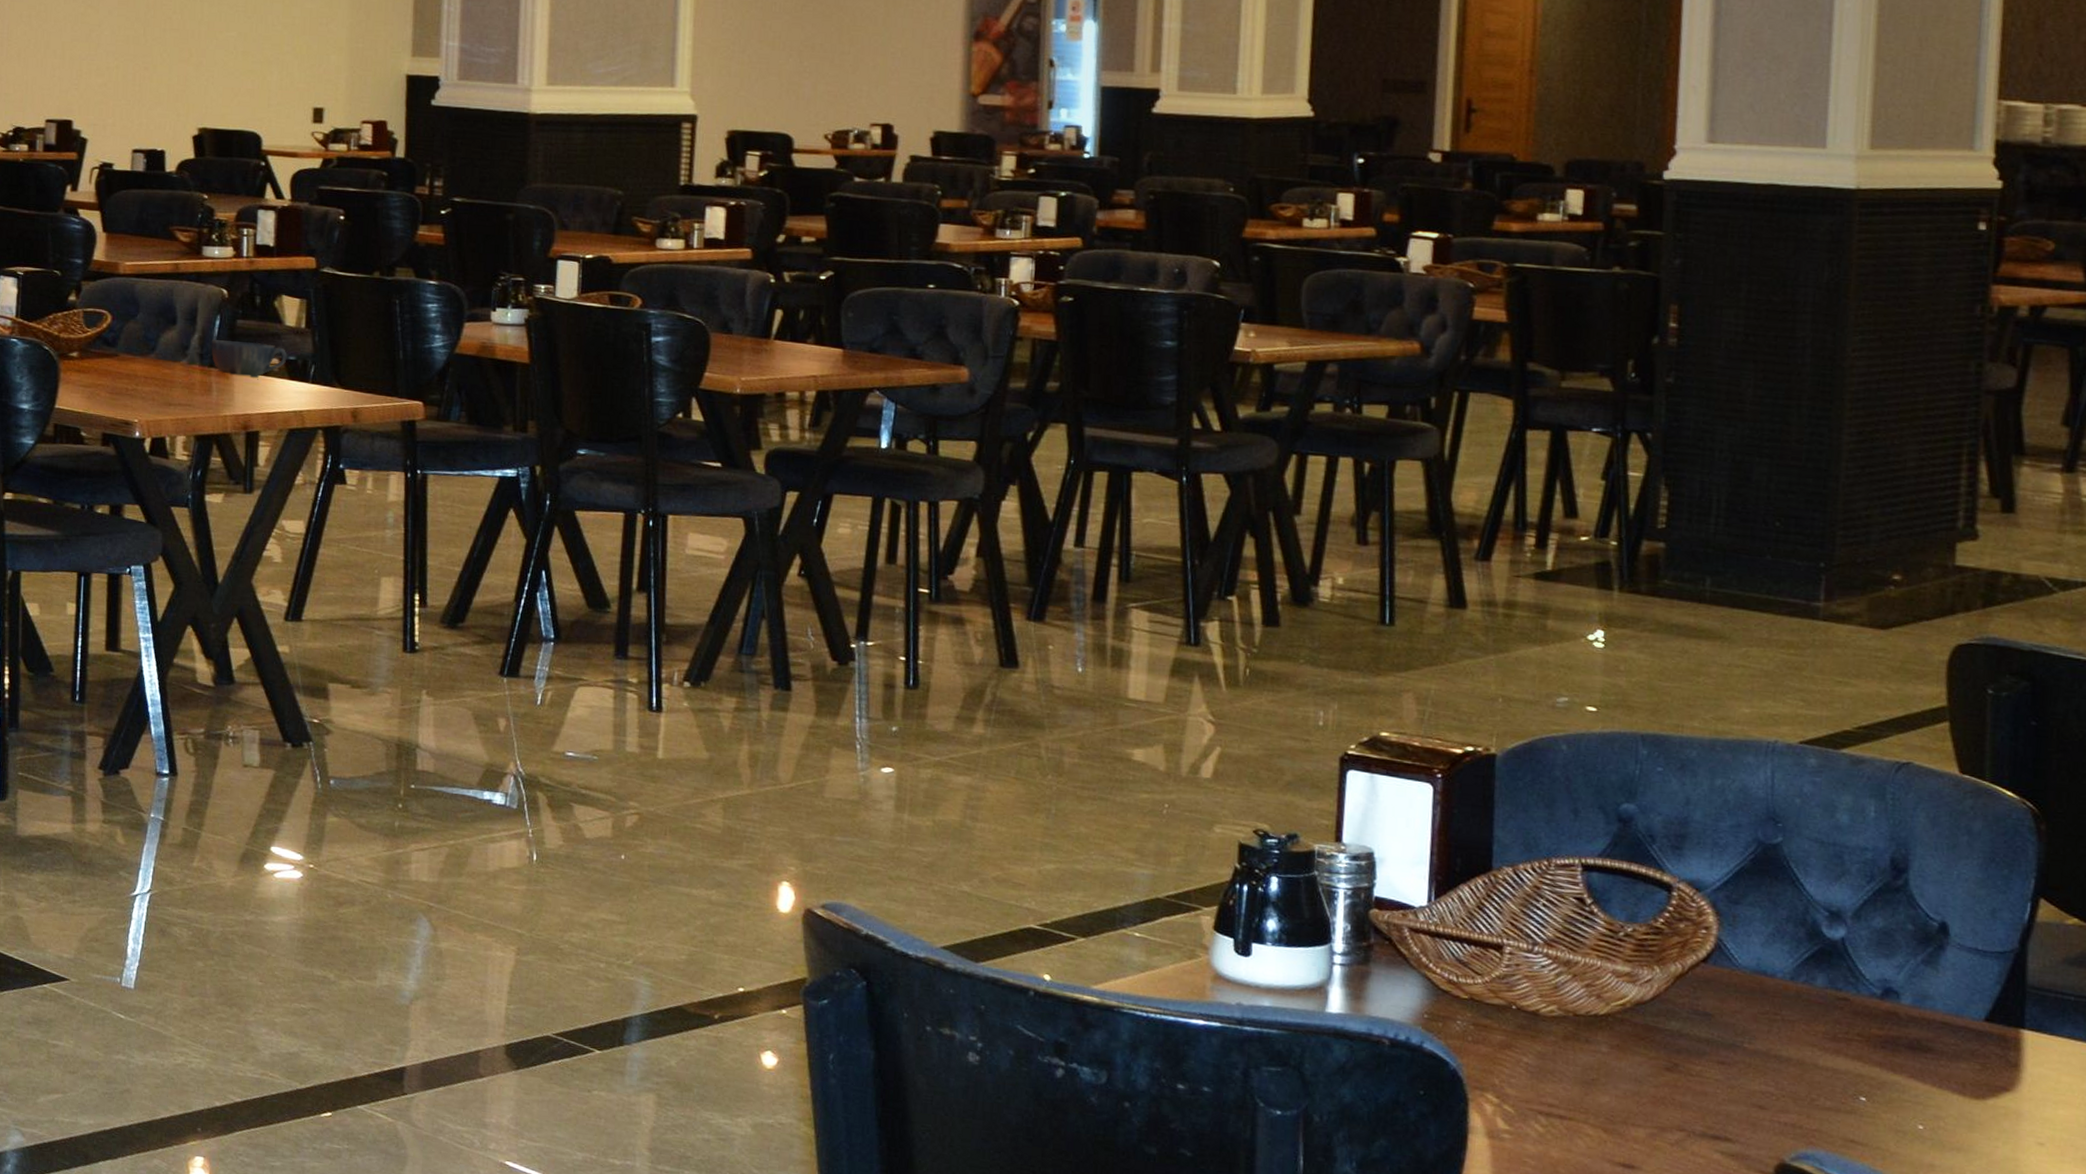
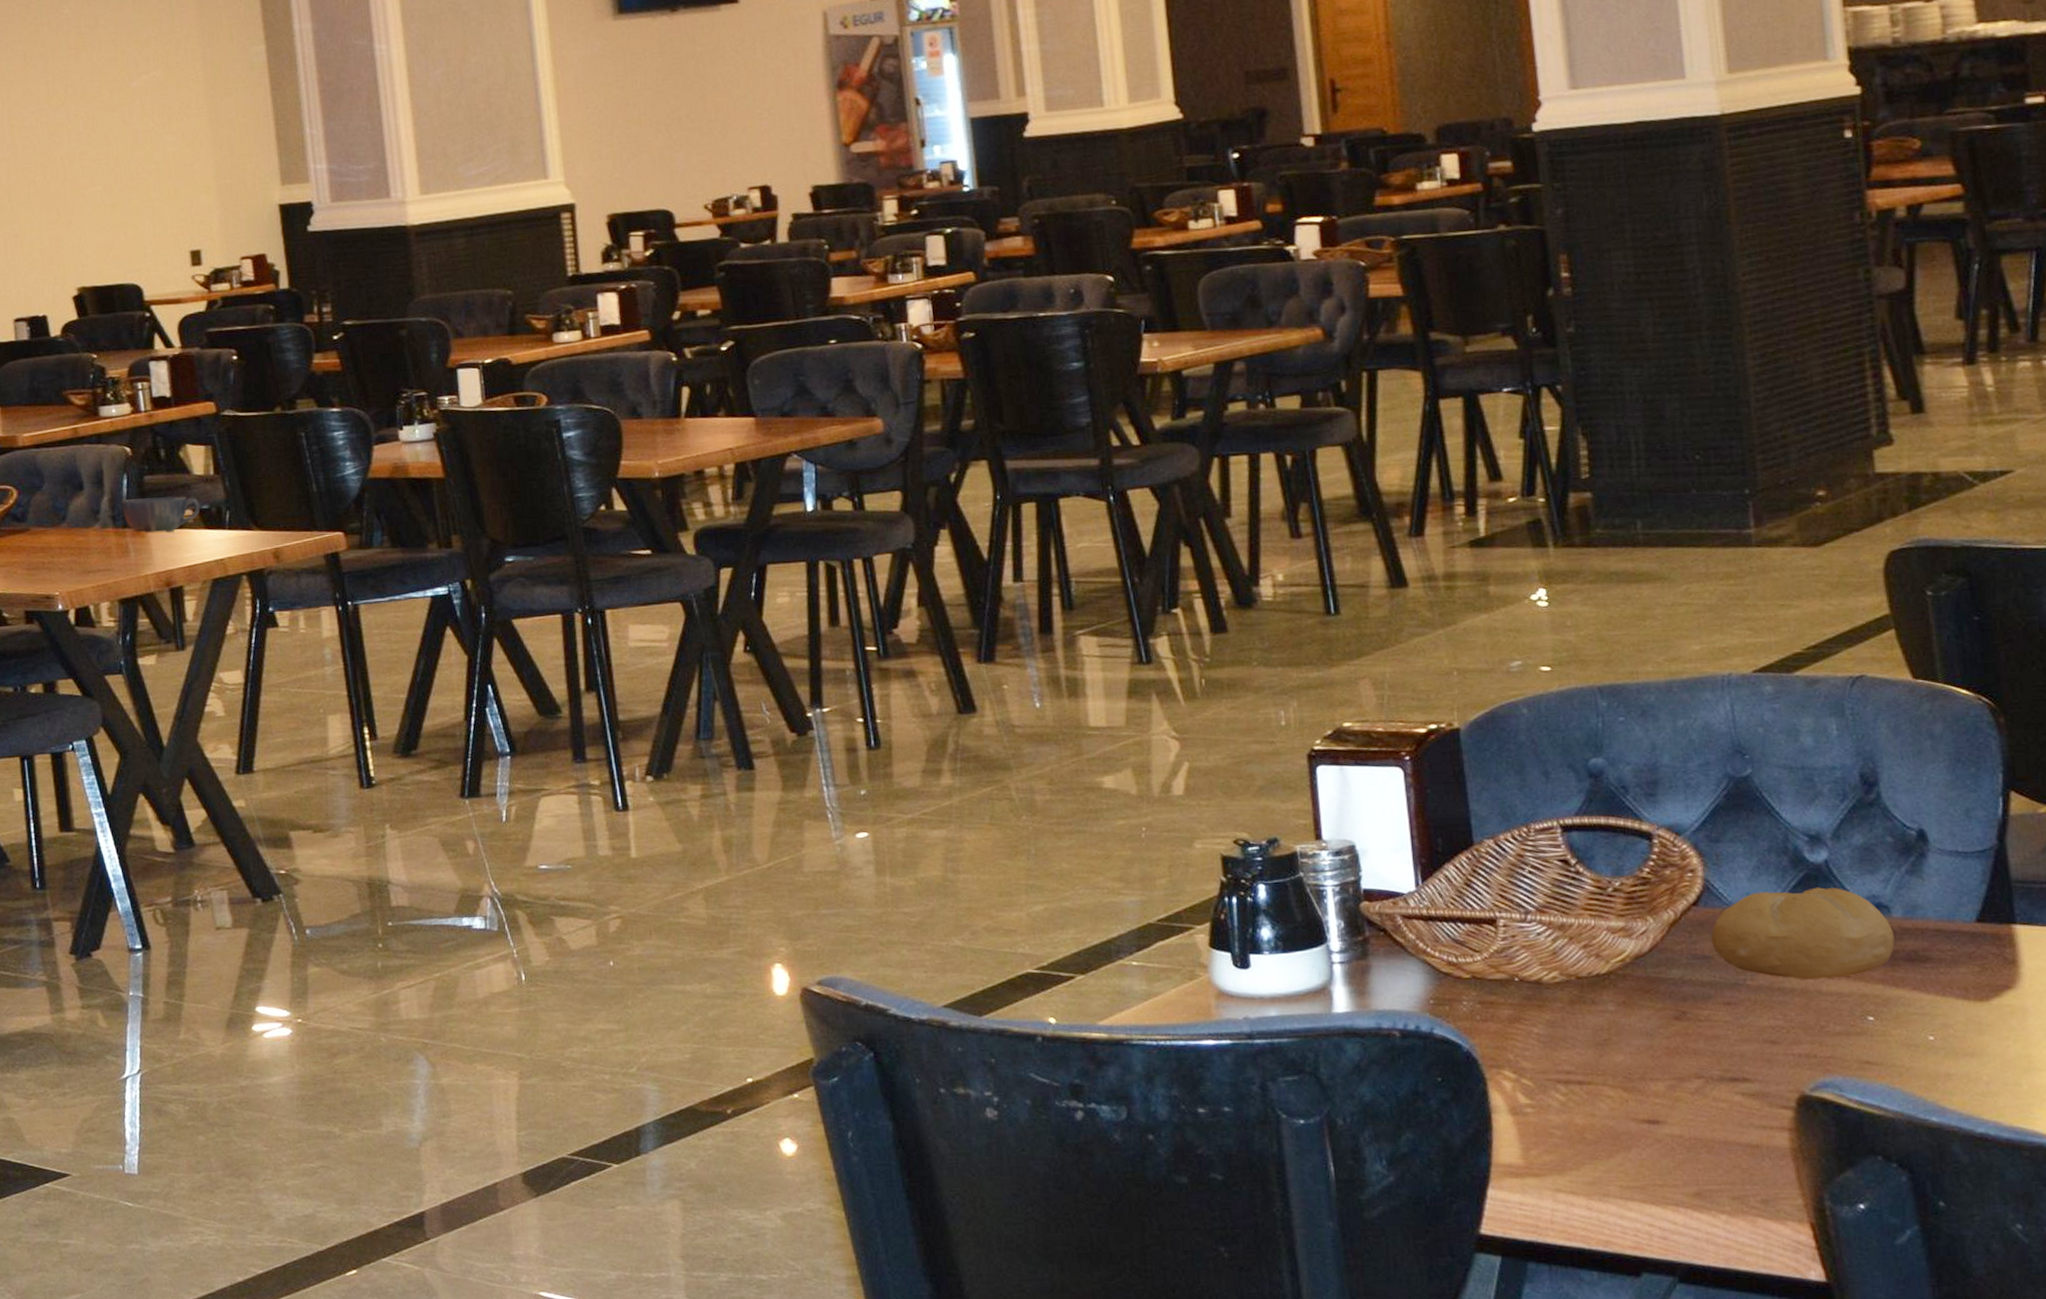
bread roll: none [1714,958,1900,1055] -> present [1710,887,1895,979]

